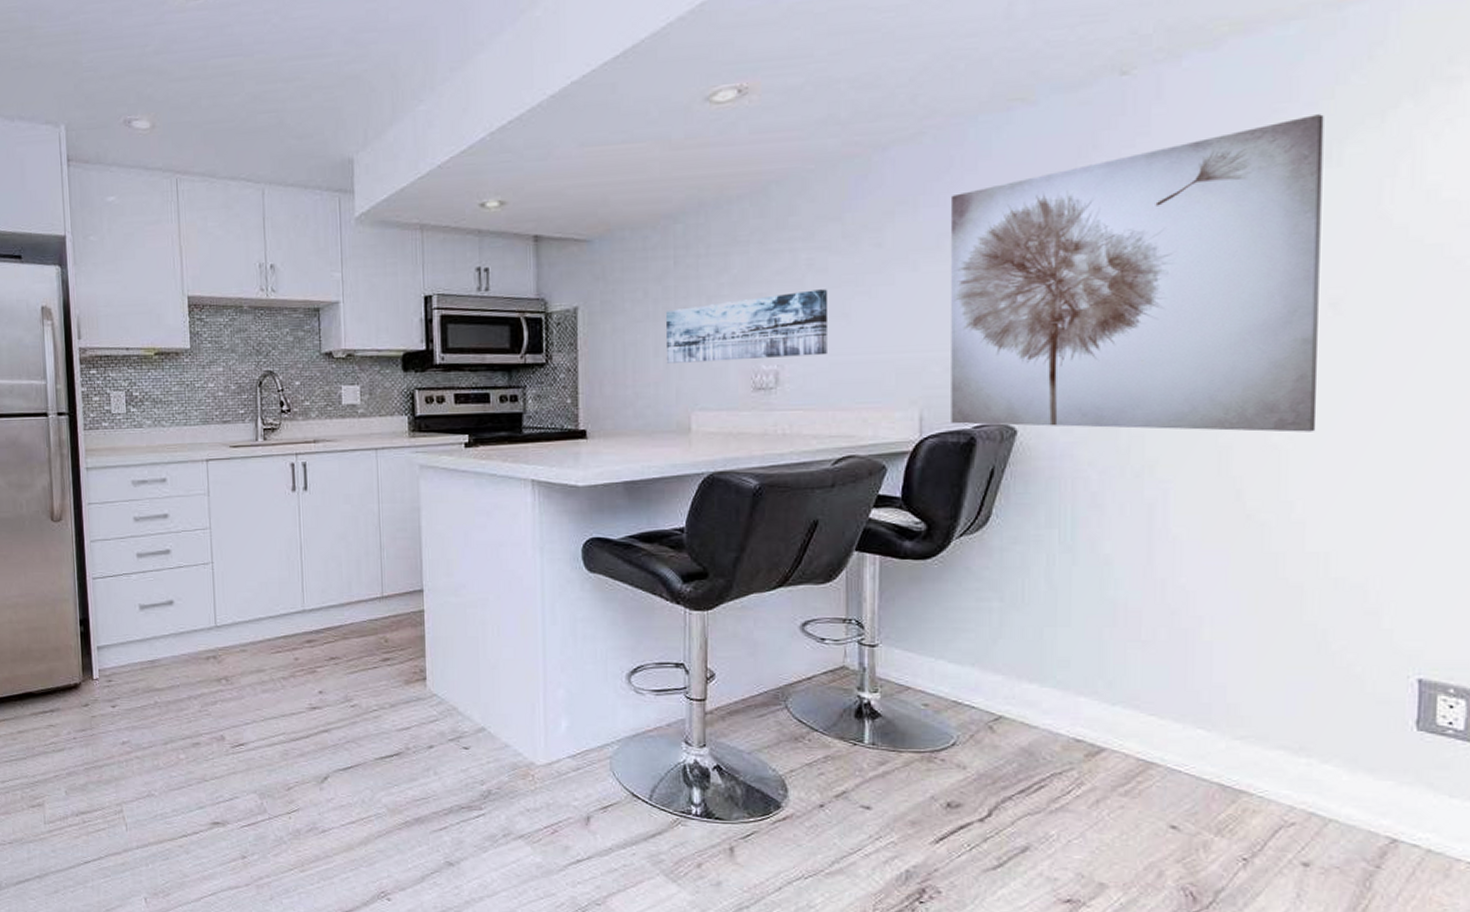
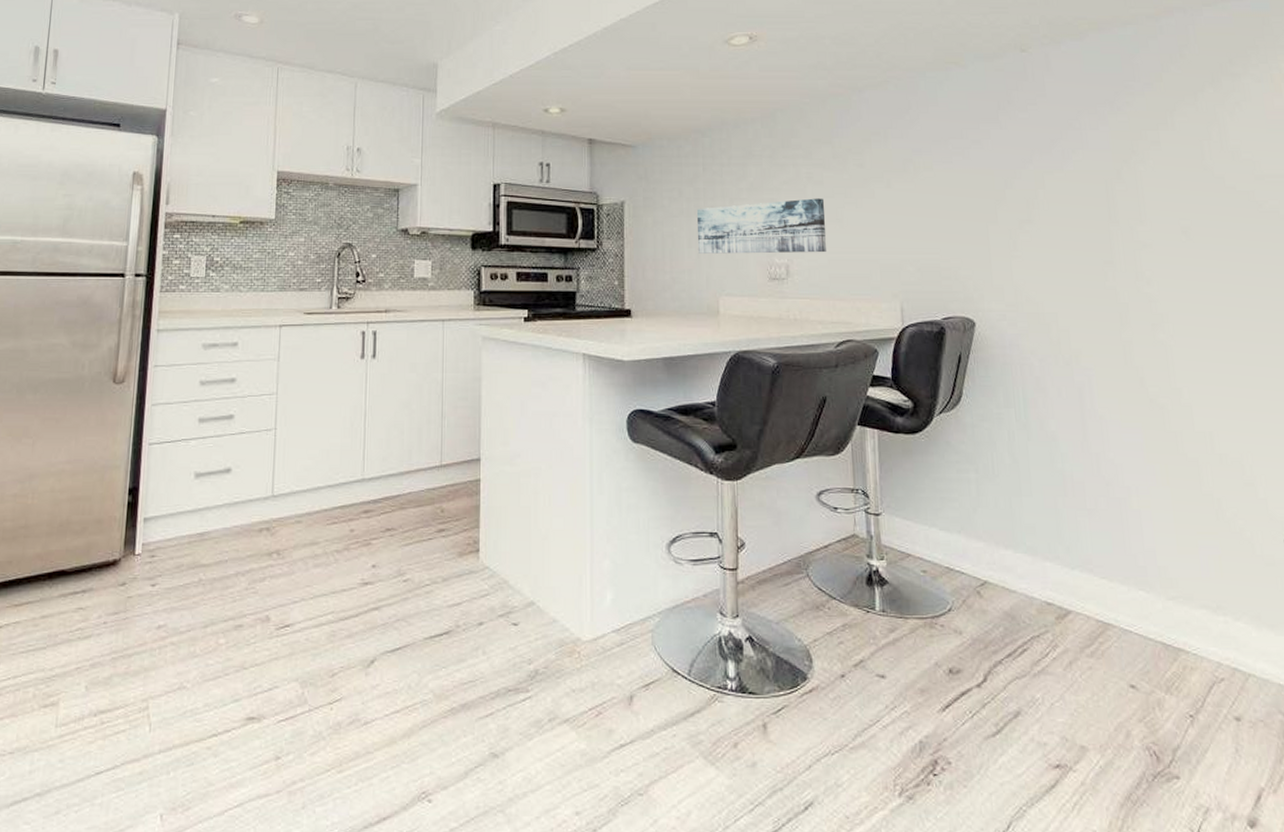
wall art: present [951,114,1324,433] -> none [912,92,1188,332]

